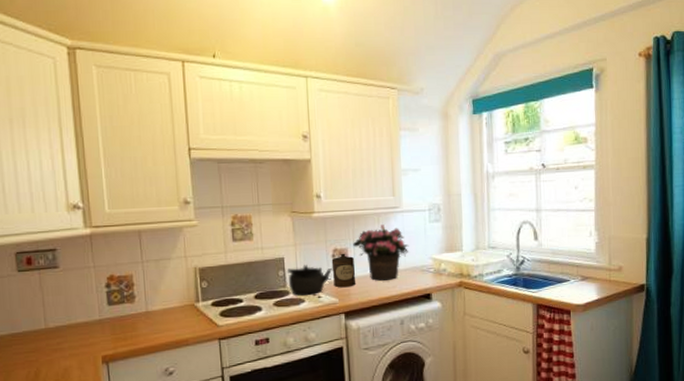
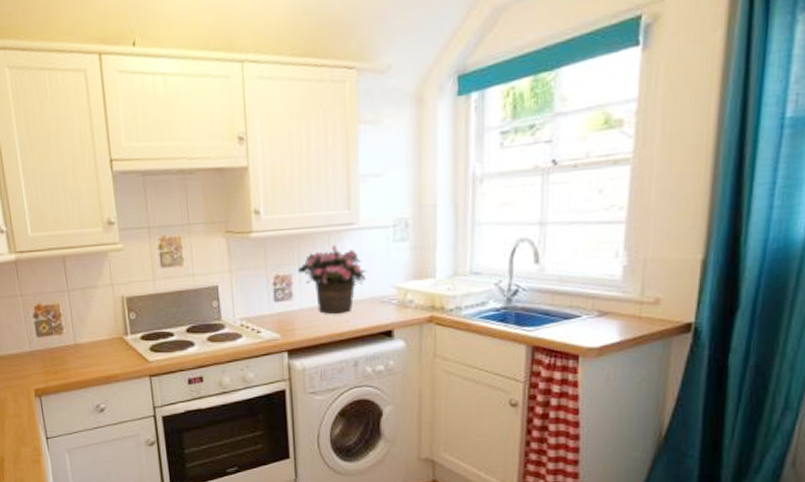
kettle: present [286,265,332,295] -> none [221,294,273,330]
canister: present [332,253,355,288] -> none [274,280,300,322]

